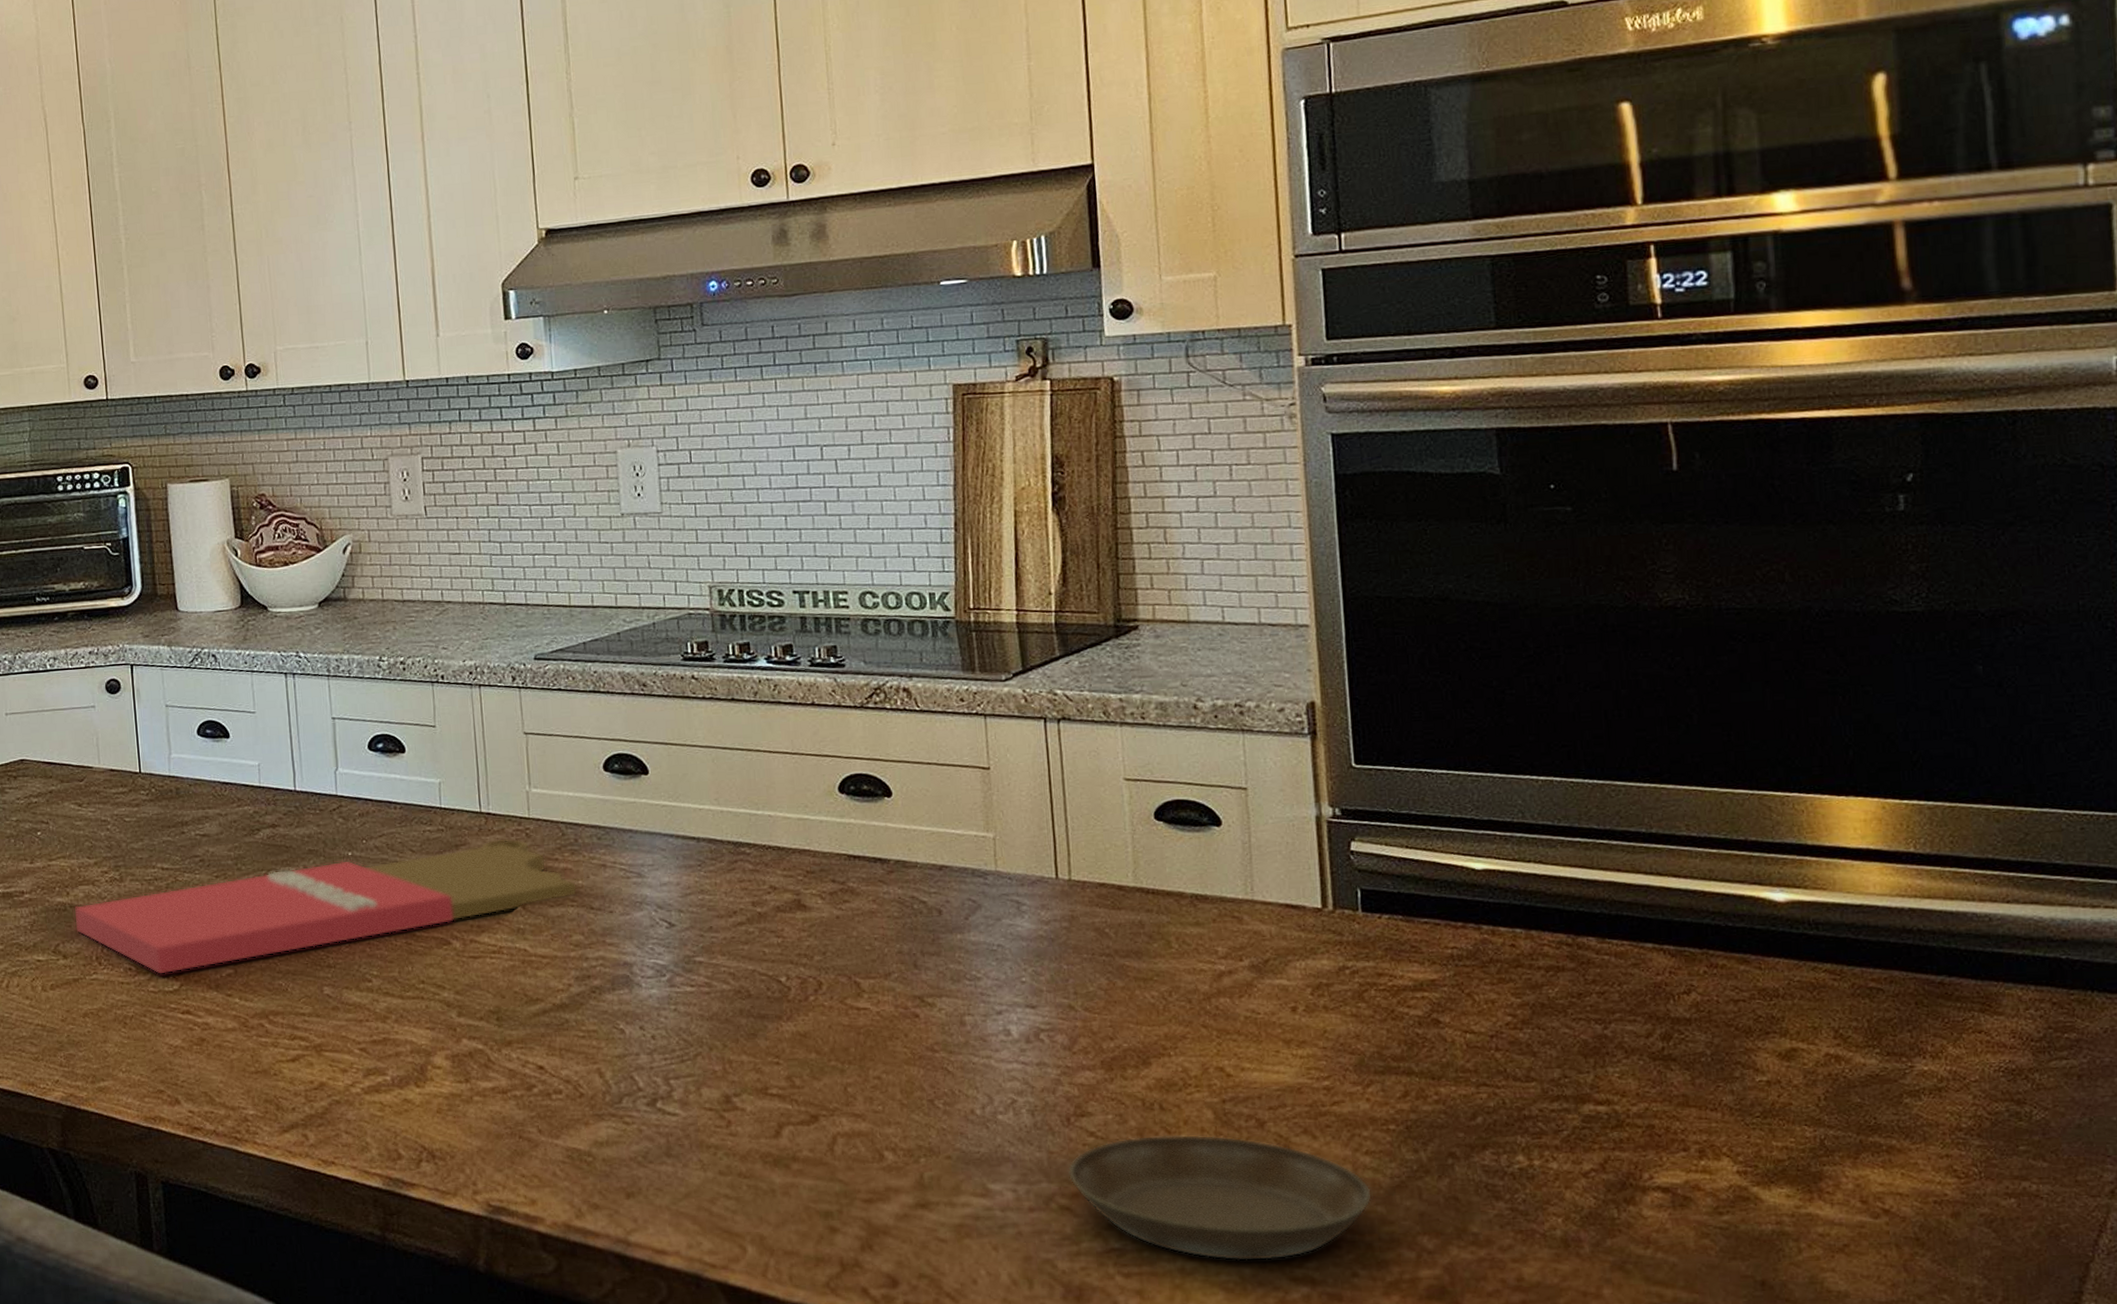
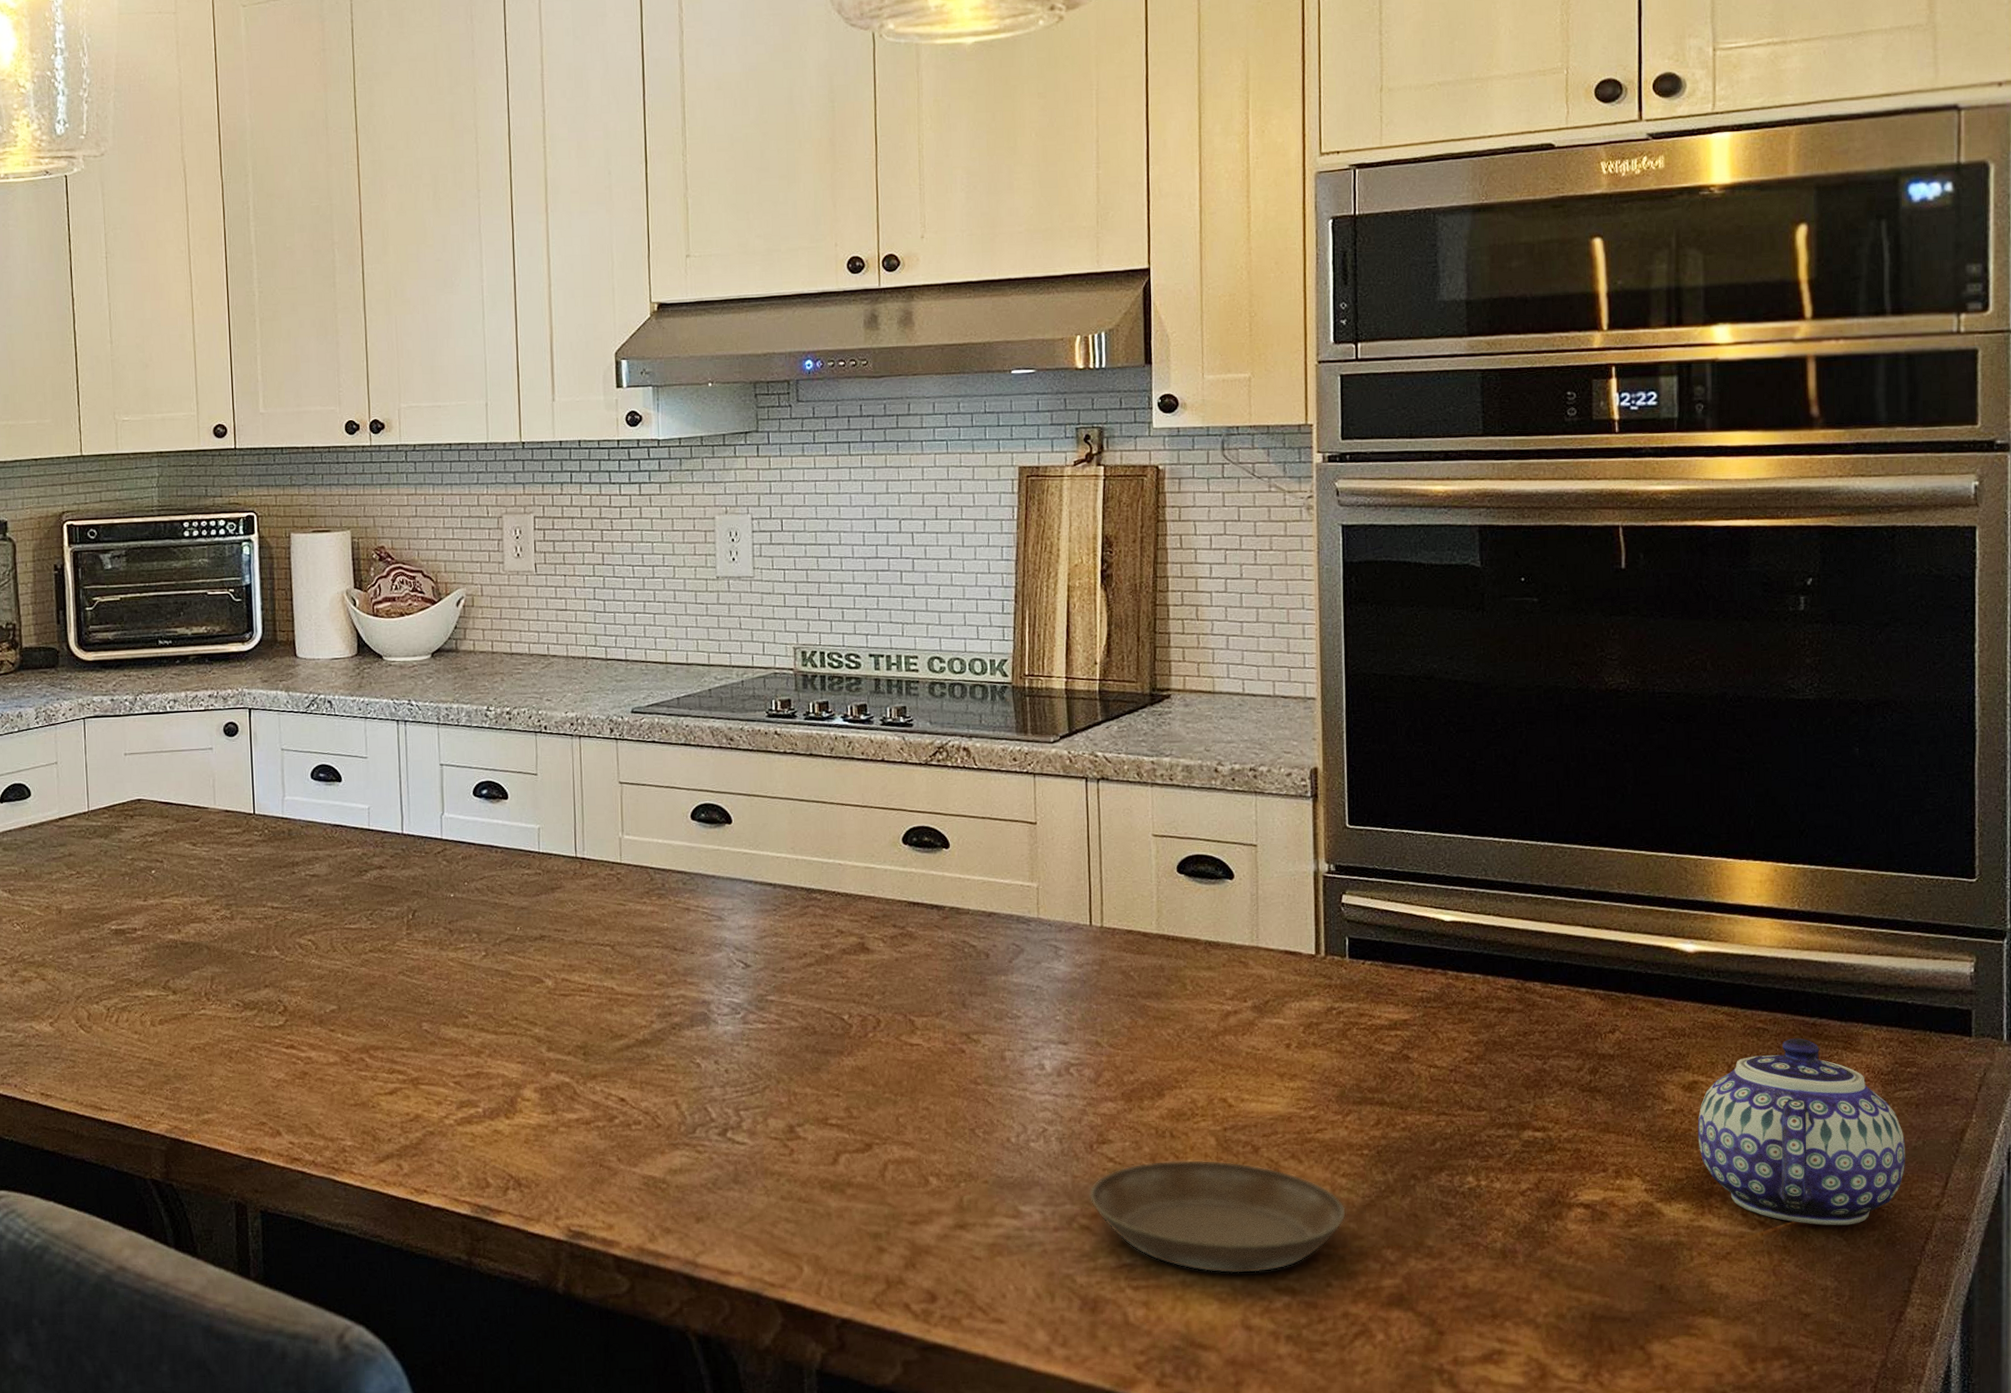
cutting board: present [73,838,578,975] -> none [184,882,663,1011]
teapot: none [1799,999,2068,1215] -> present [1697,1038,1906,1226]

